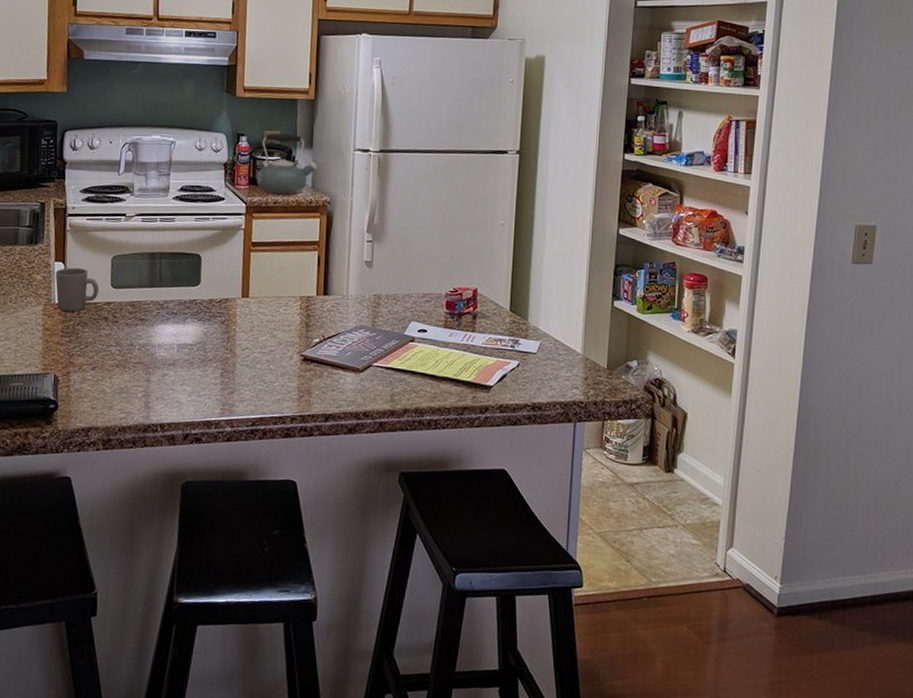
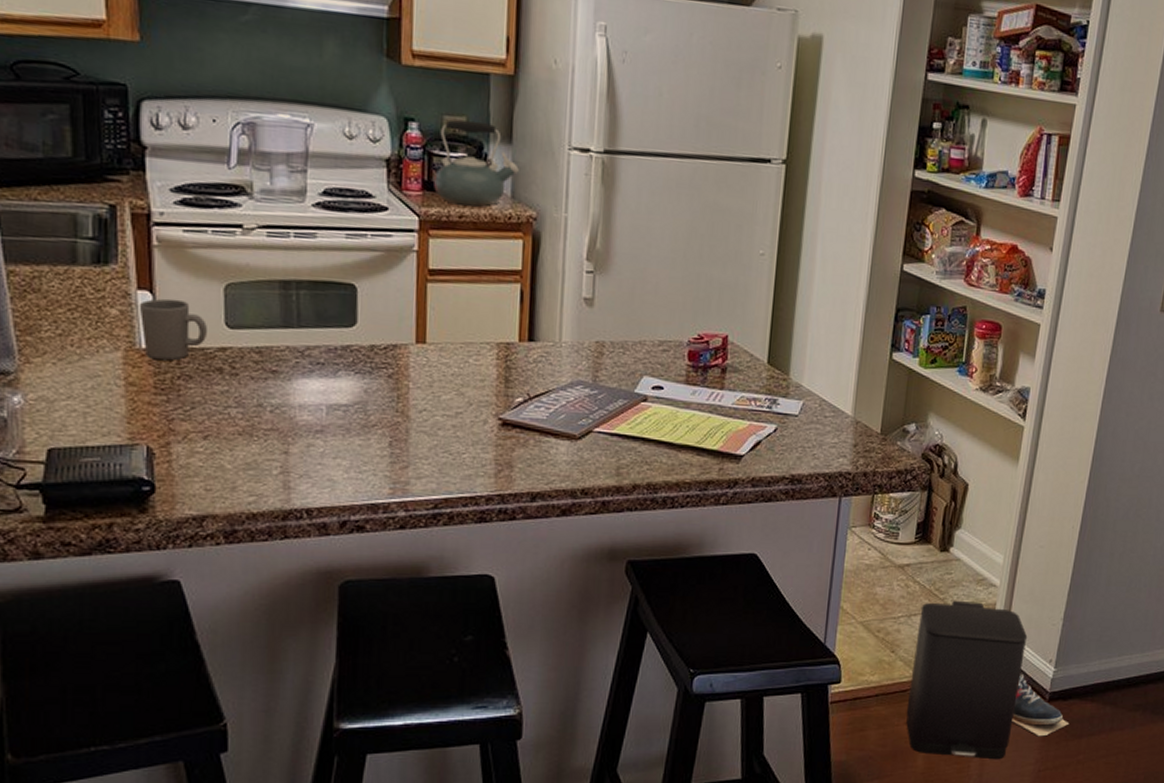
pedal bin: none [643,516,752,668] -> present [906,600,1028,759]
shoe: none [743,588,800,650] -> present [1011,673,1070,737]

